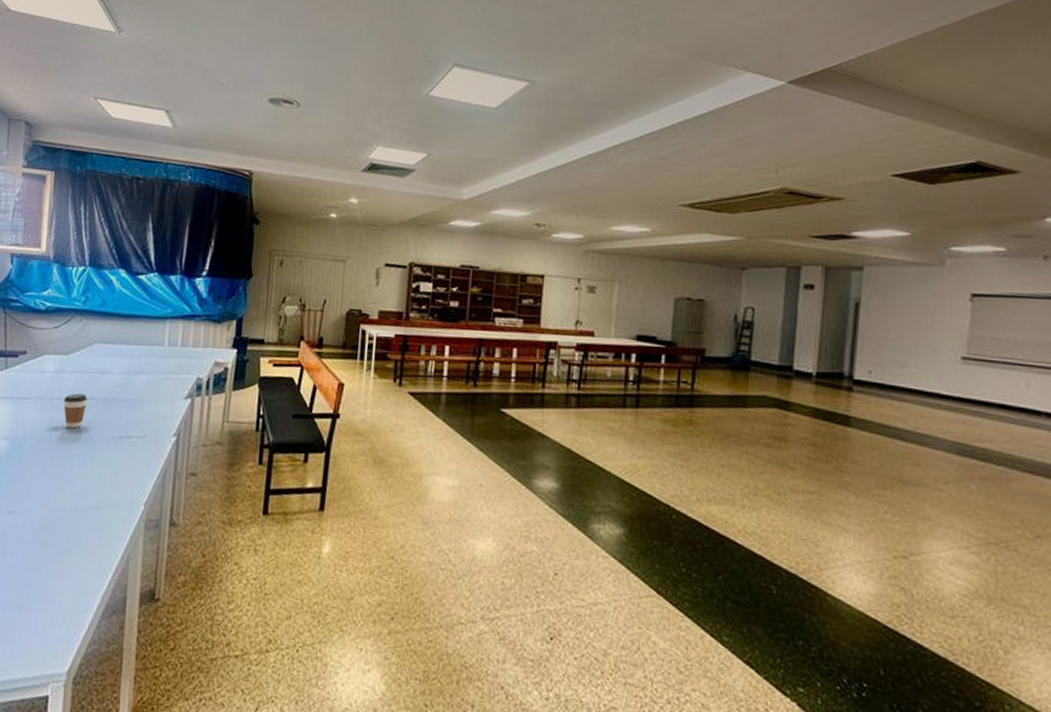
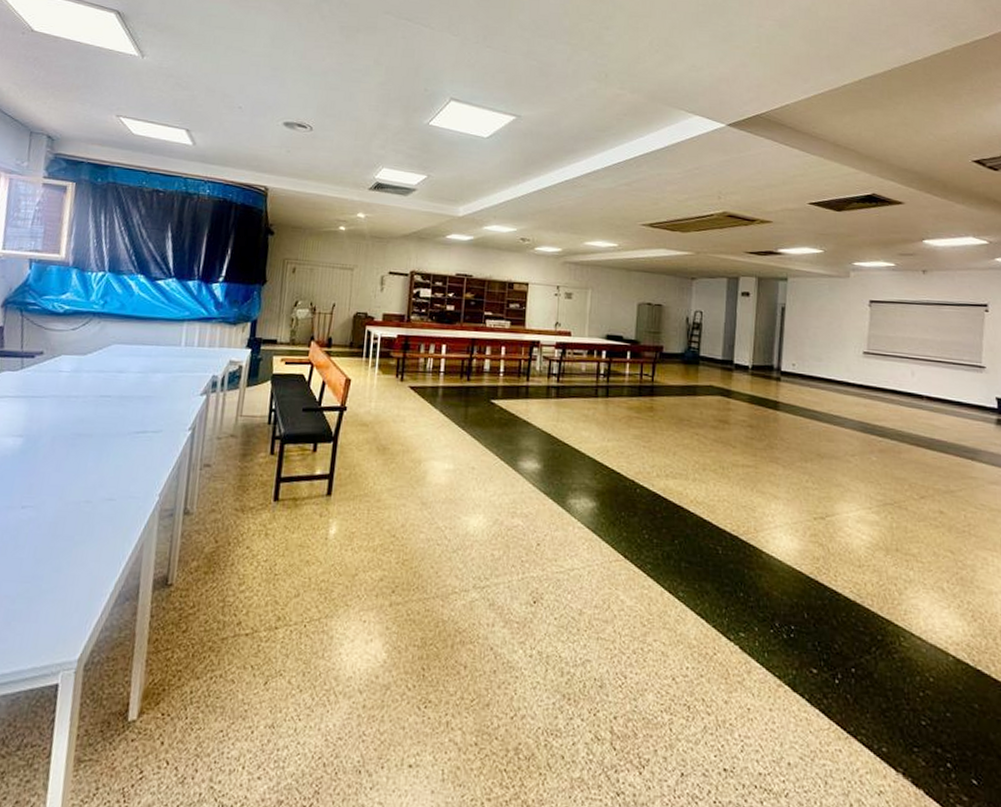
coffee cup: present [63,393,87,429] -> none [80,391,104,425]

